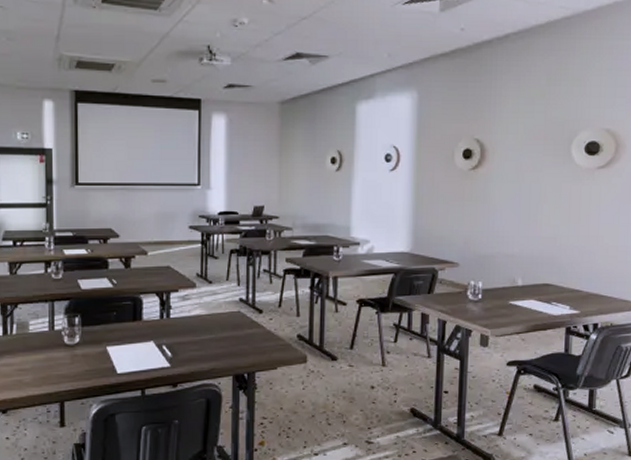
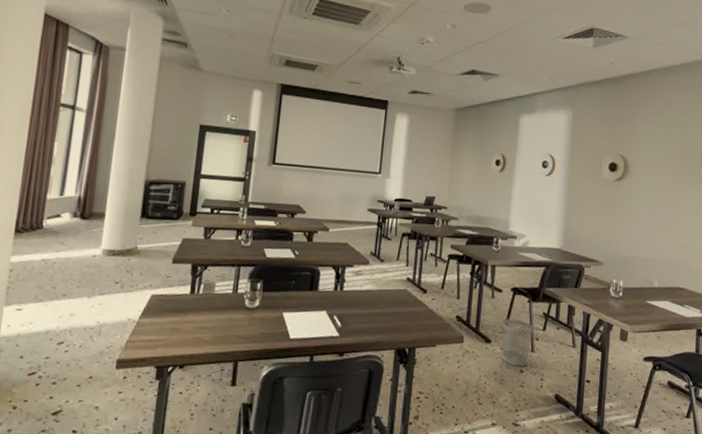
wastebasket: none [349,333,384,383] -> present [501,318,534,367]

